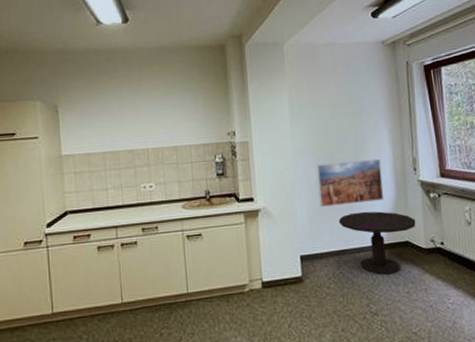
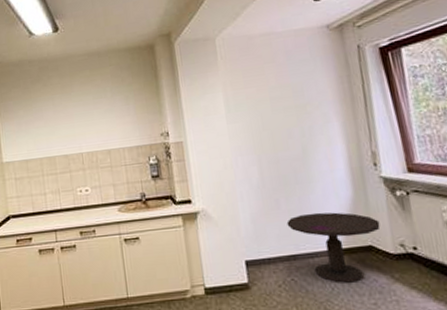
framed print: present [316,158,384,207] -> none [258,153,339,209]

